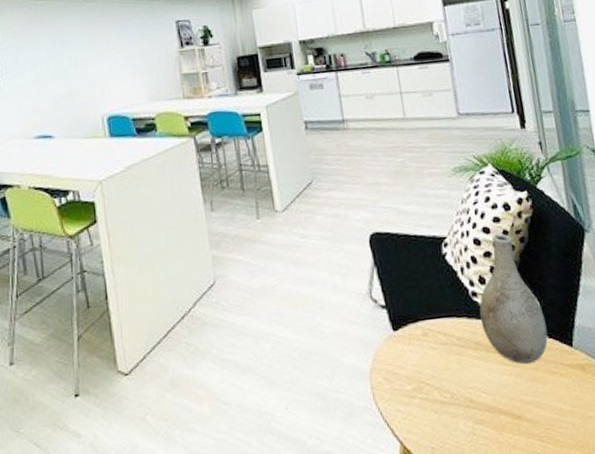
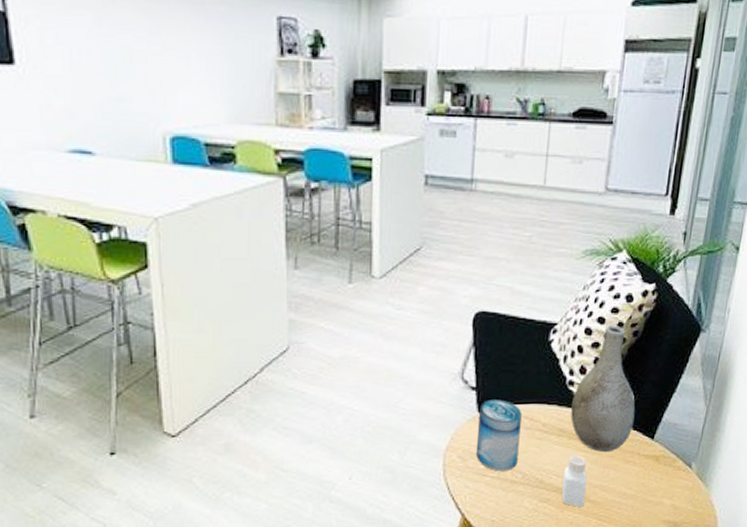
beverage can: none [393,316,443,392] -> present [475,399,522,471]
pepper shaker: none [491,368,522,429] -> present [561,454,587,508]

